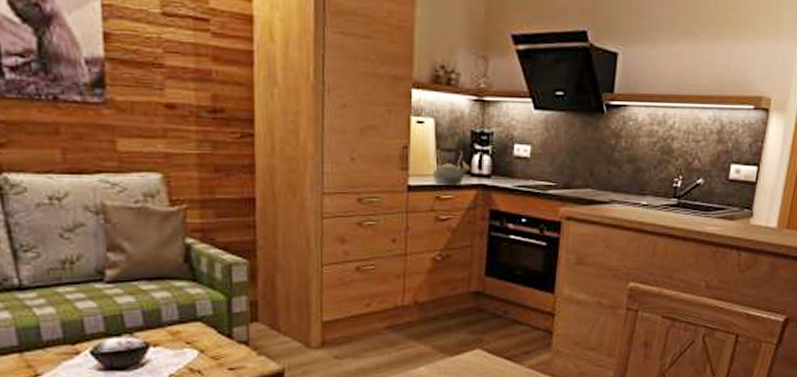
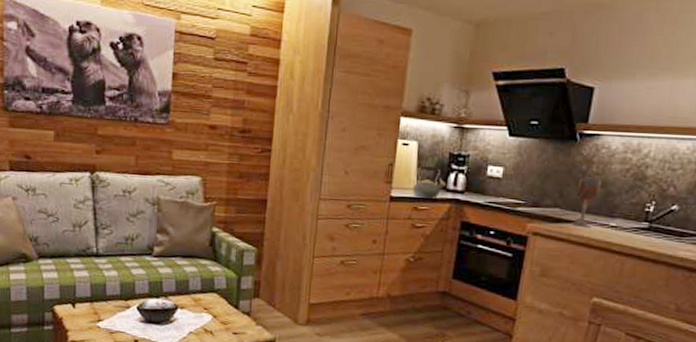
cup: none [603,153,631,209] -> present [570,177,602,229]

